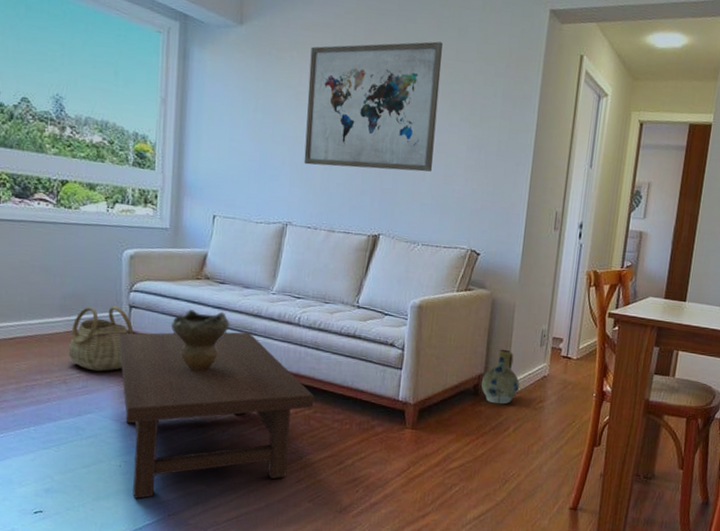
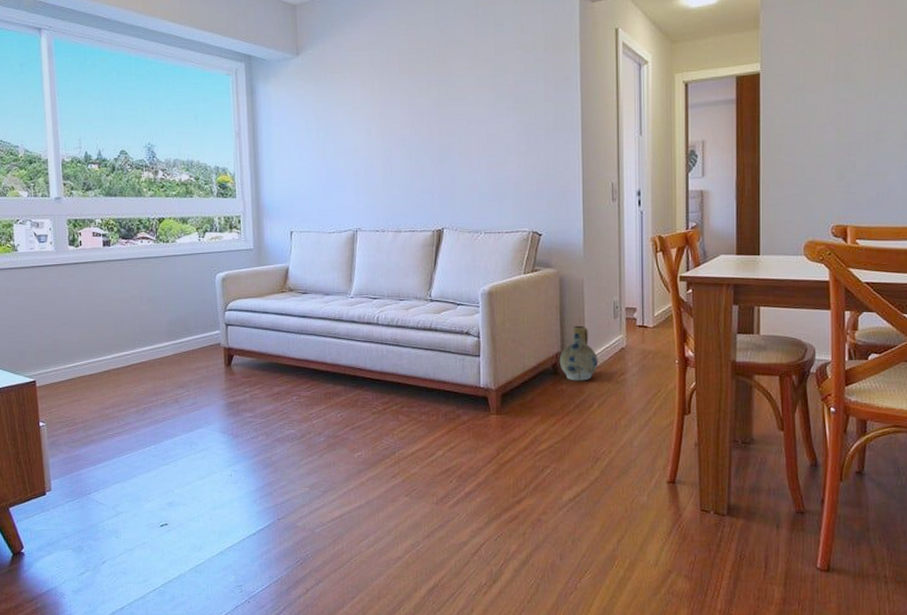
basket: present [68,306,134,372] -> none [177,326,231,388]
coffee table: present [118,331,314,499] -> none [219,336,400,505]
decorative bowl: present [170,308,230,371] -> none [263,320,315,378]
wall art: present [304,41,443,172] -> none [361,40,485,173]

